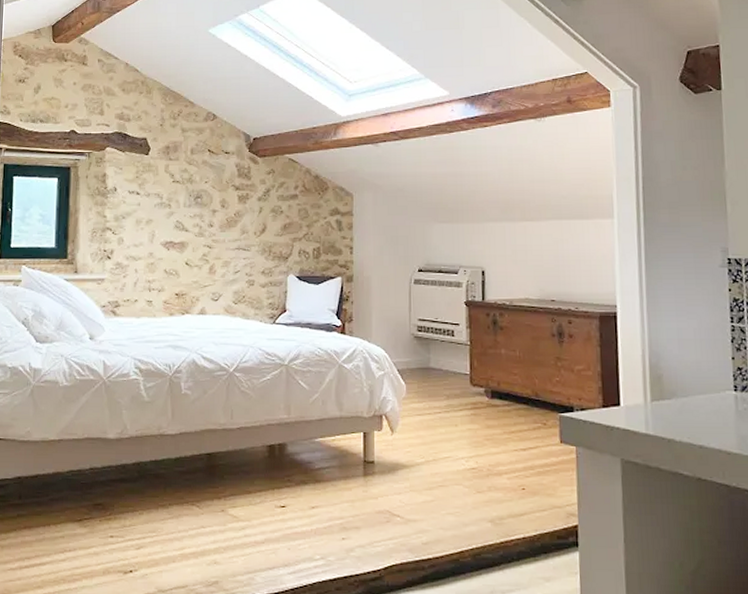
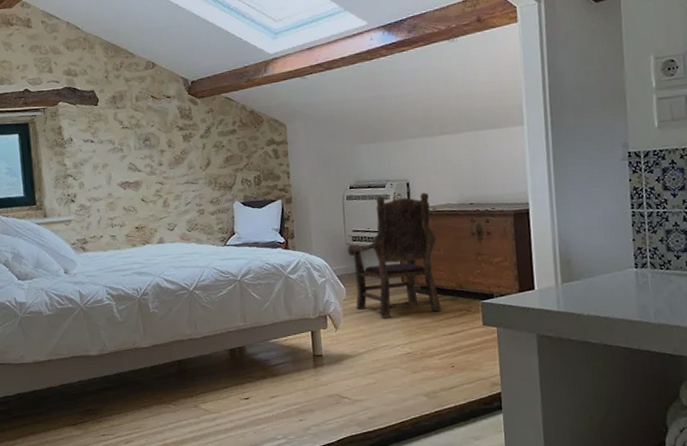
armchair: none [411,283,514,423] -> present [347,192,441,317]

